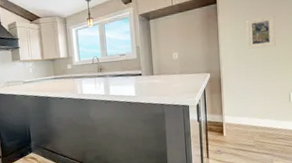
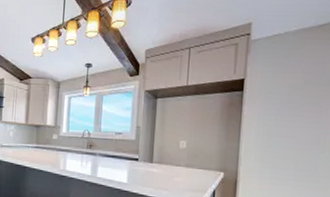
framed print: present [246,15,276,49] -> none [277,115,318,153]

